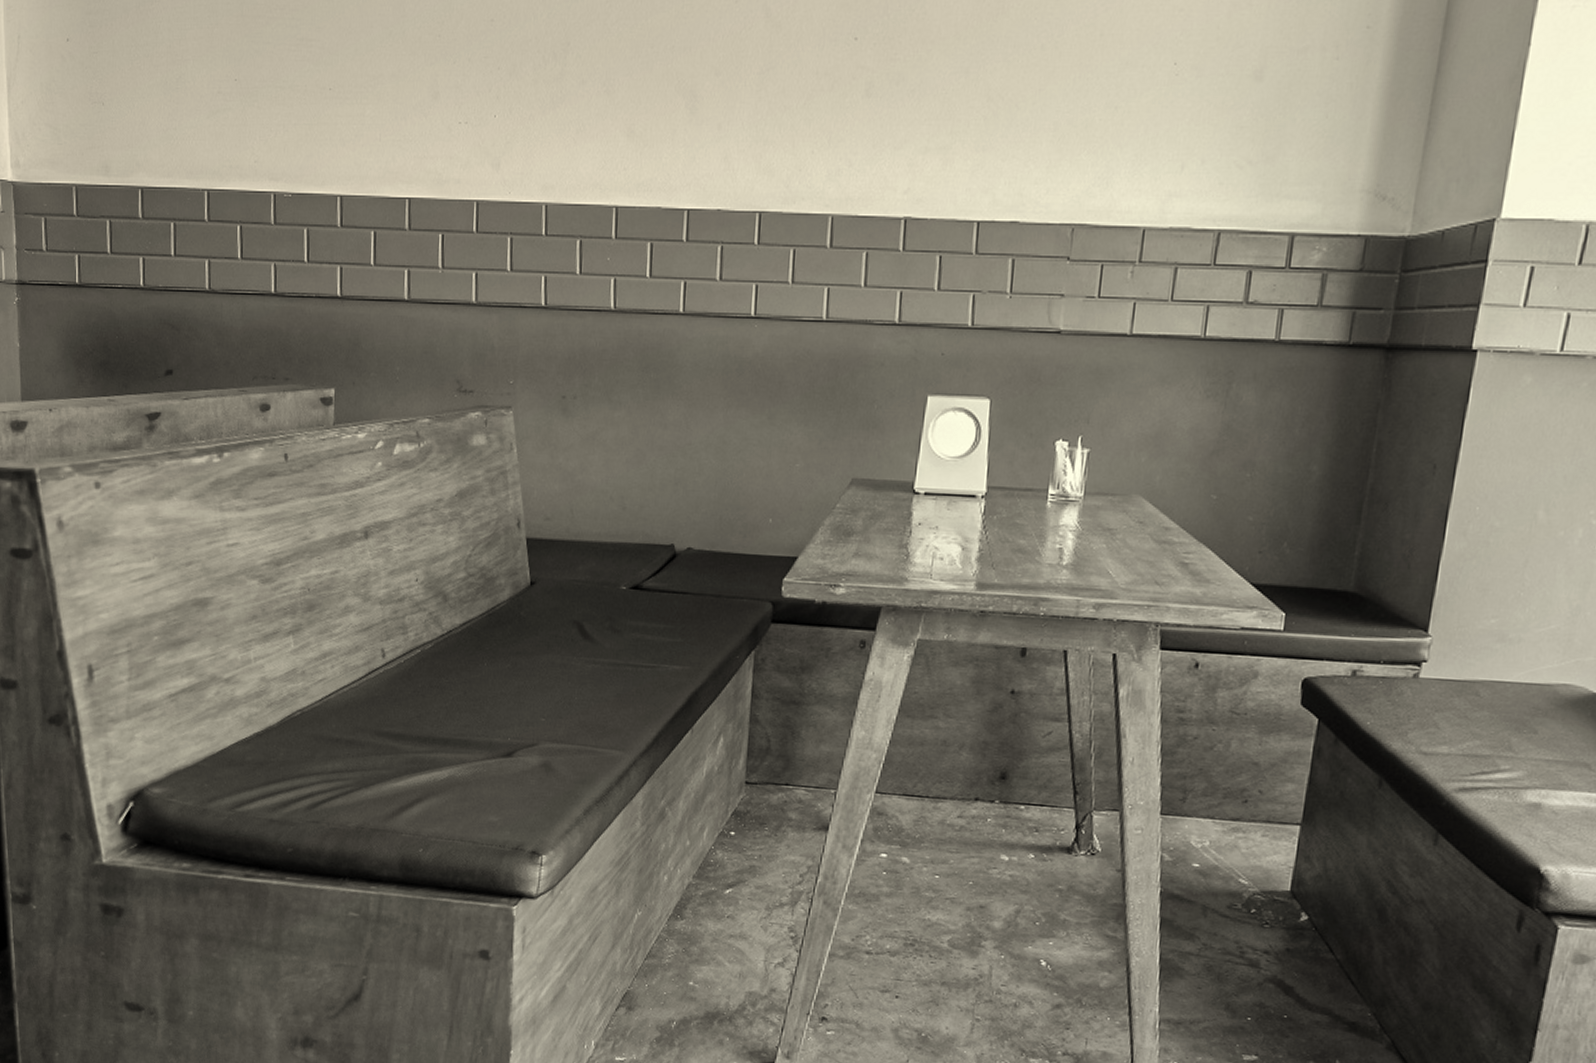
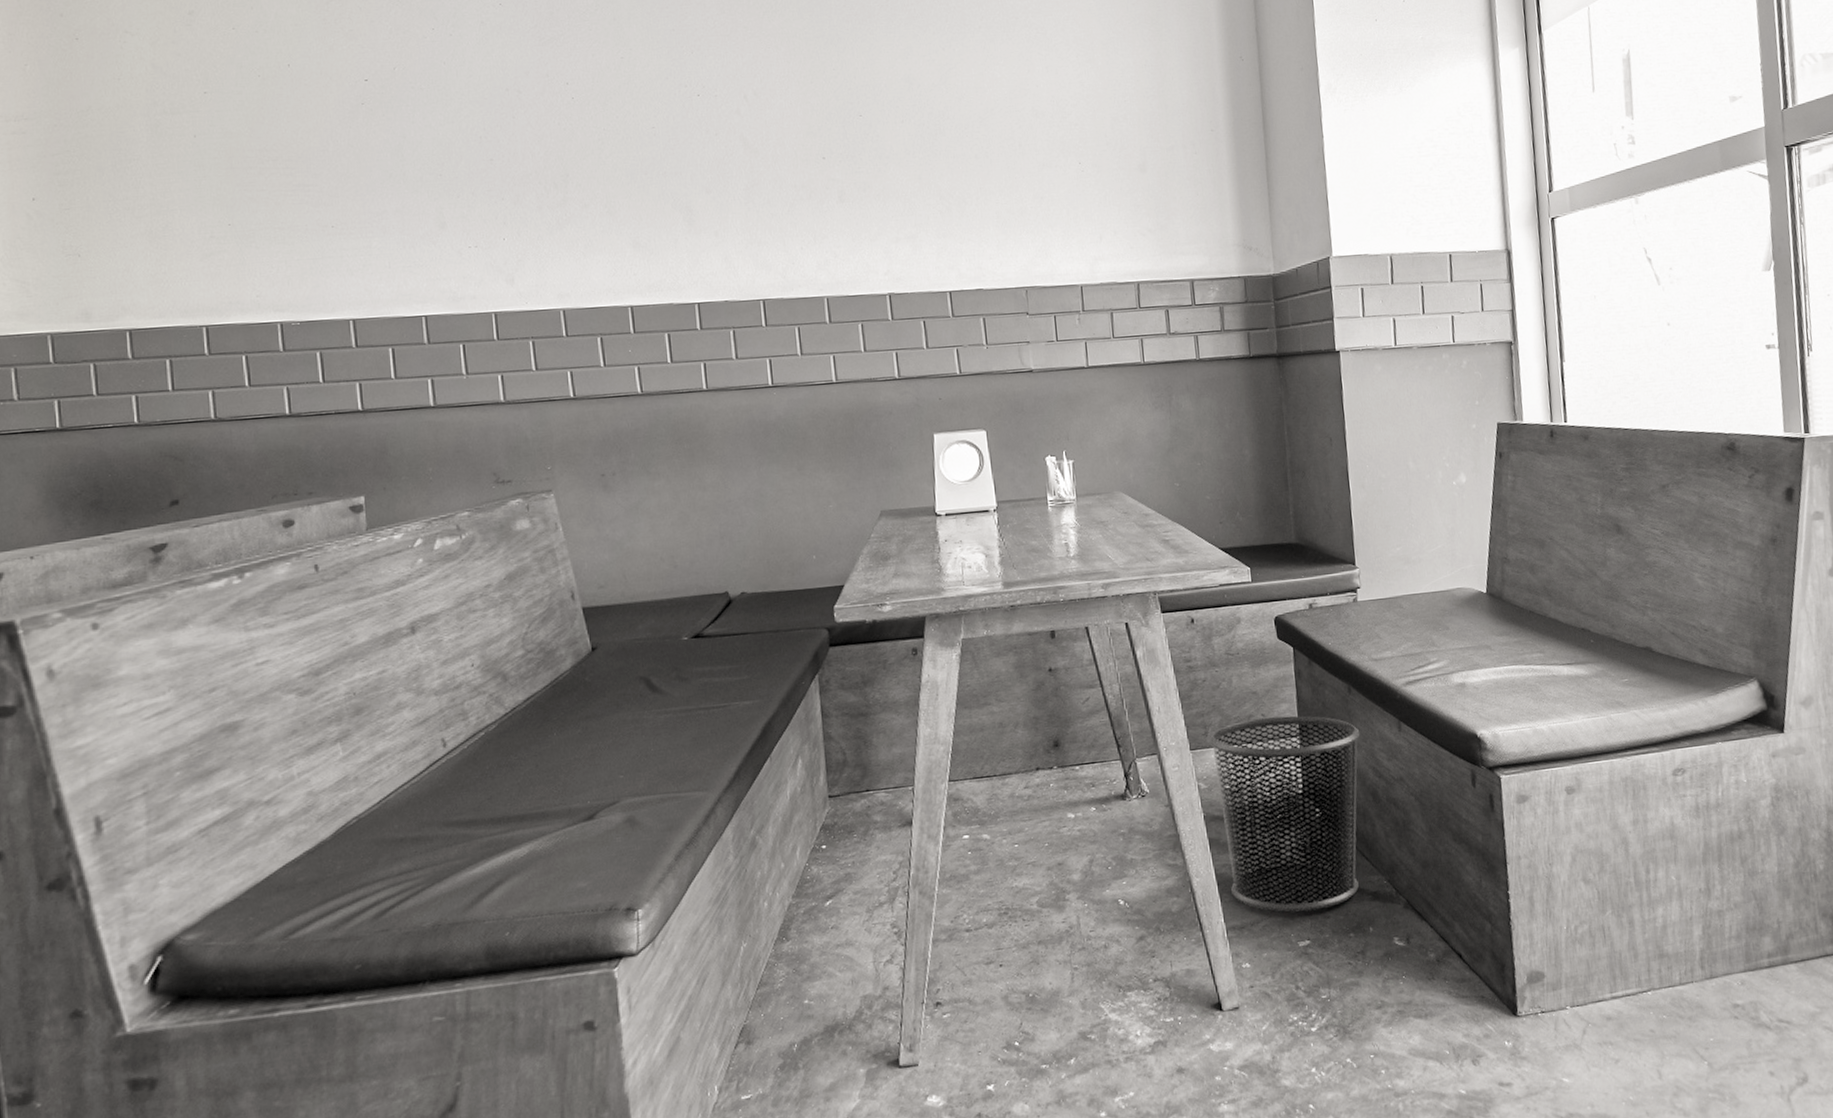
waste bin: none [1175,793,1382,1026] -> present [1209,715,1360,912]

